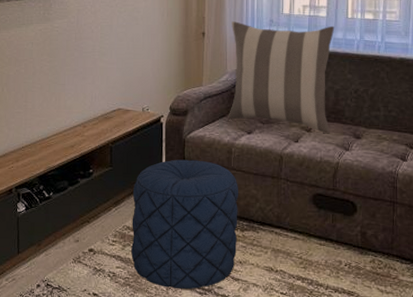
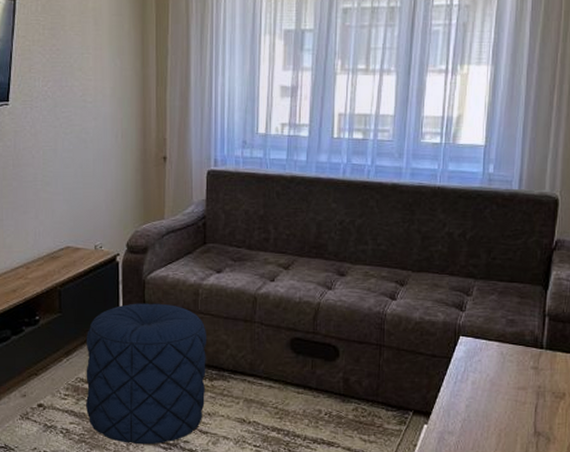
pillow: present [228,21,335,134] -> none [194,143,318,272]

